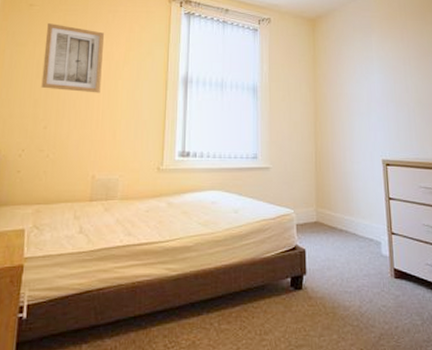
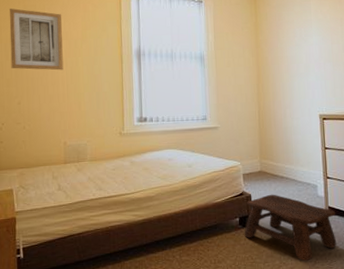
stool: none [296,250,405,337] -> present [244,194,337,261]

